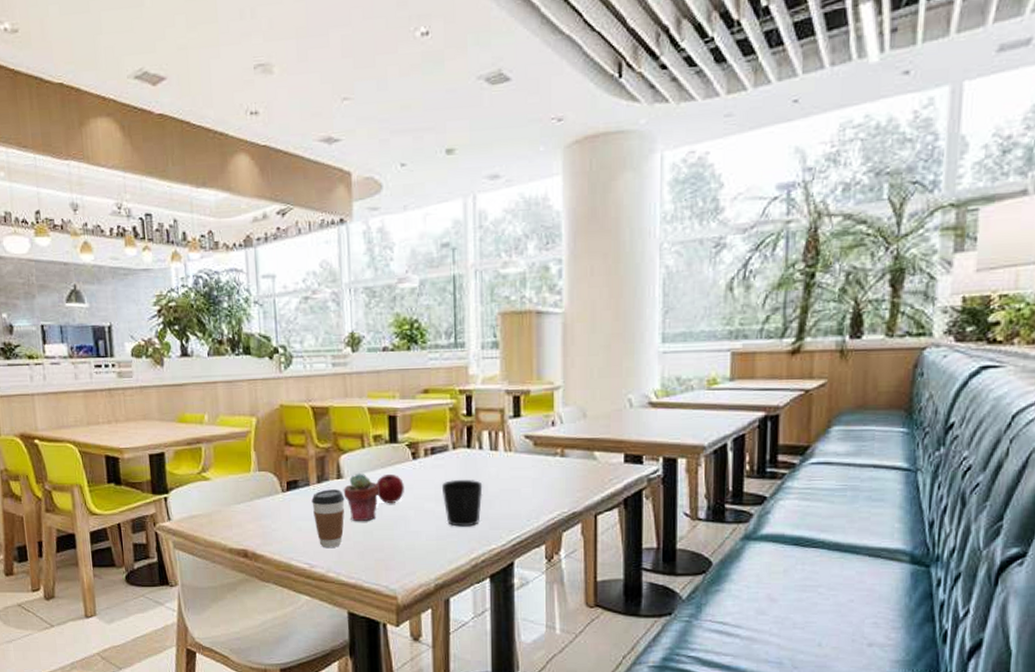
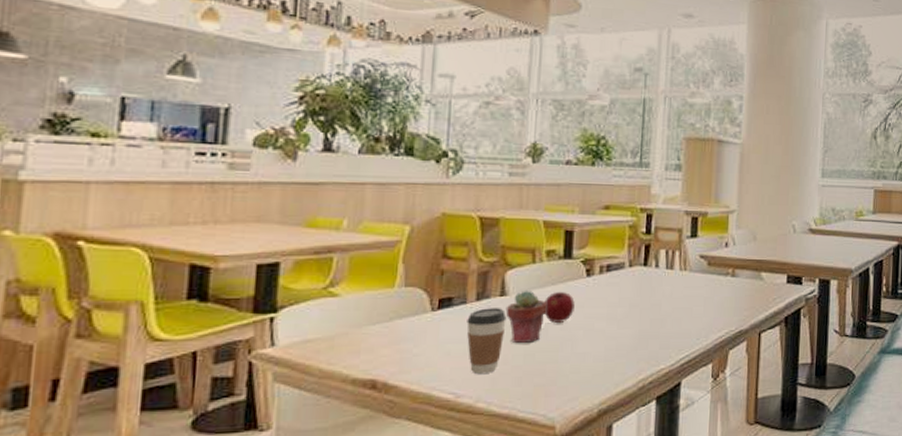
cup: present [441,480,483,527] -> none [614,298,656,347]

